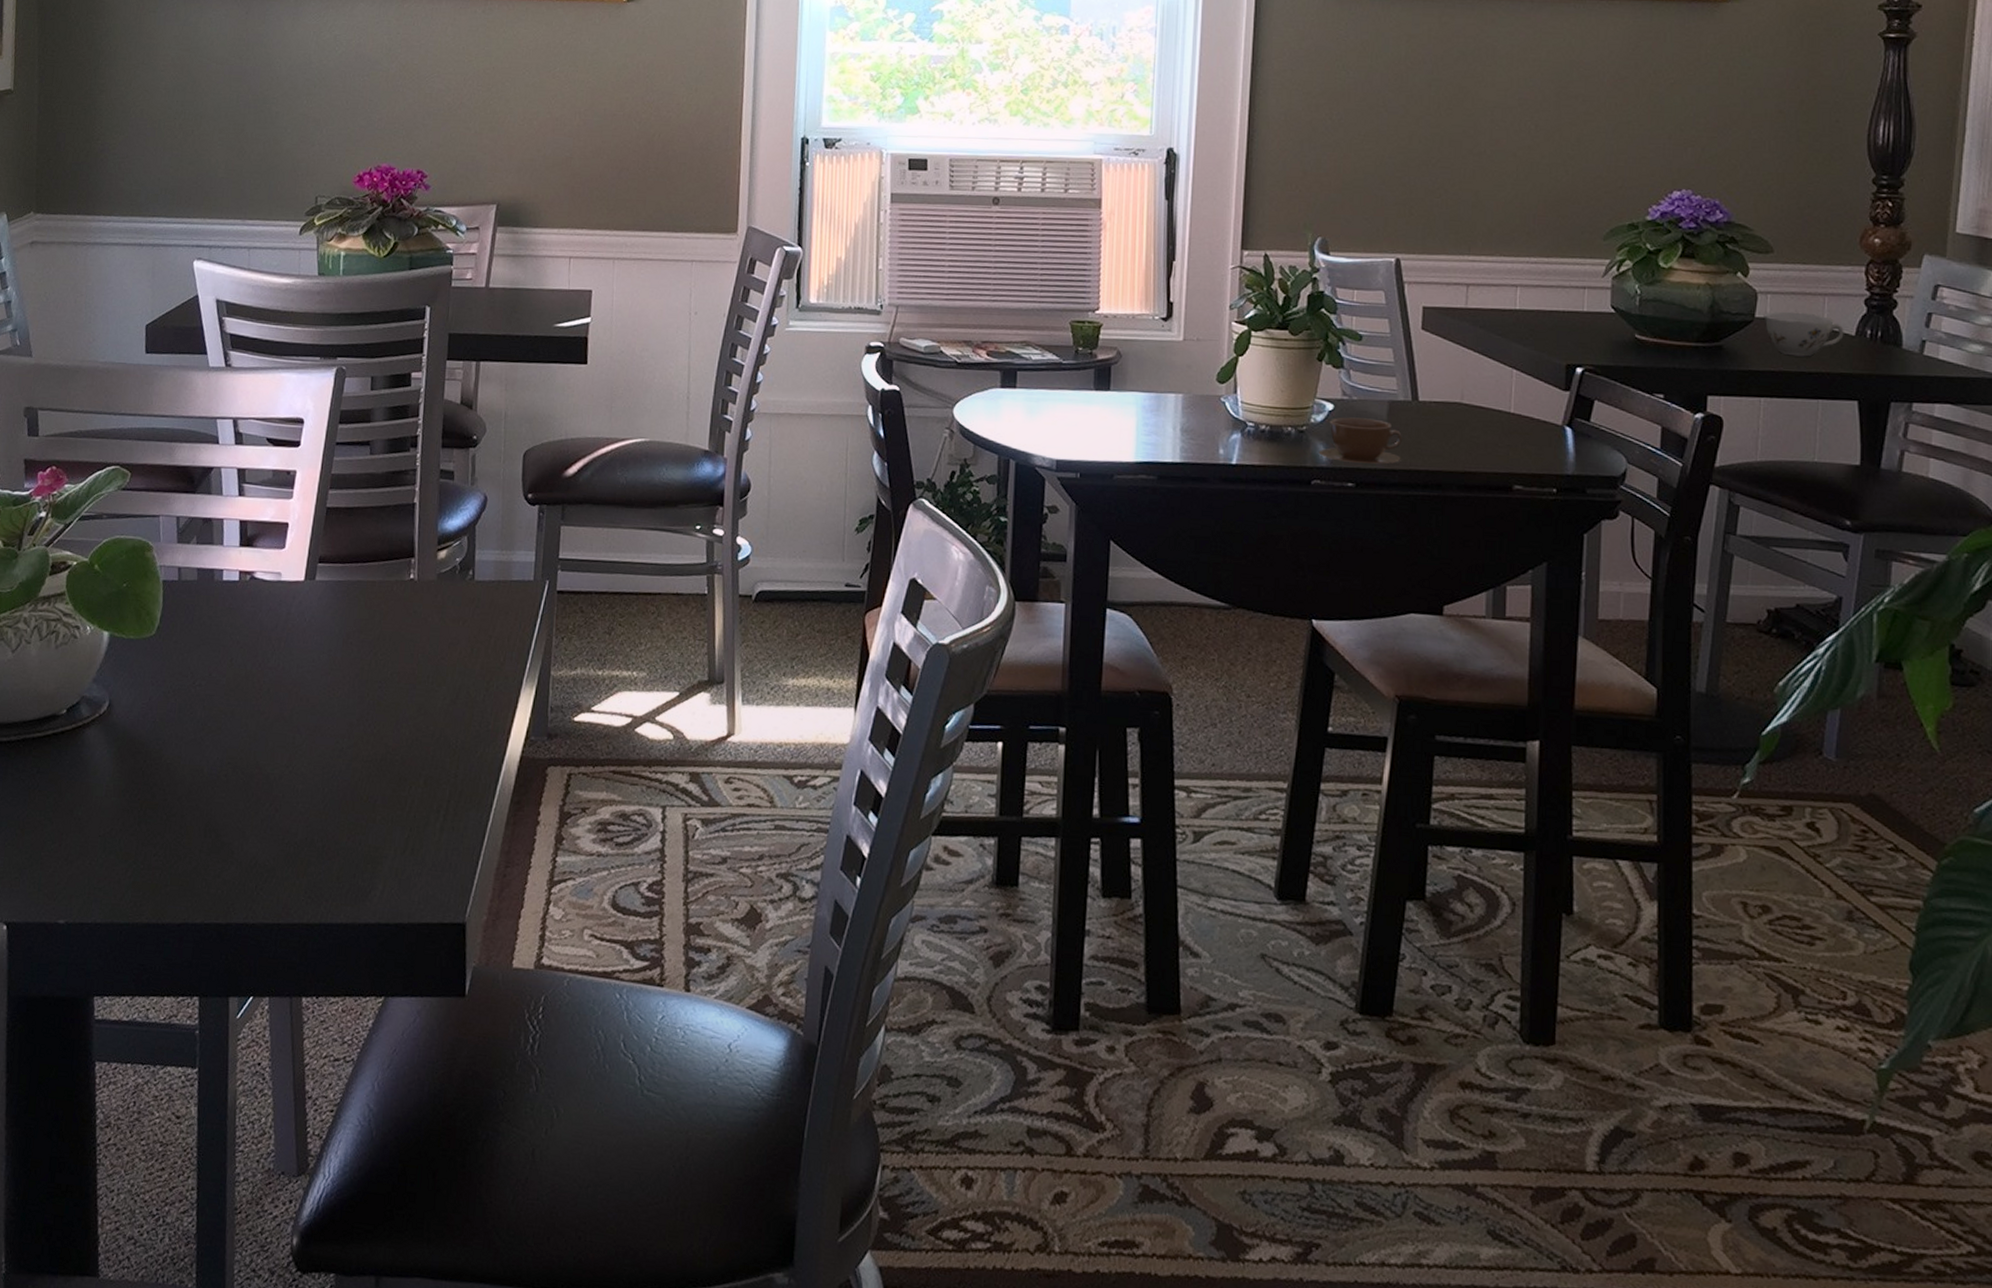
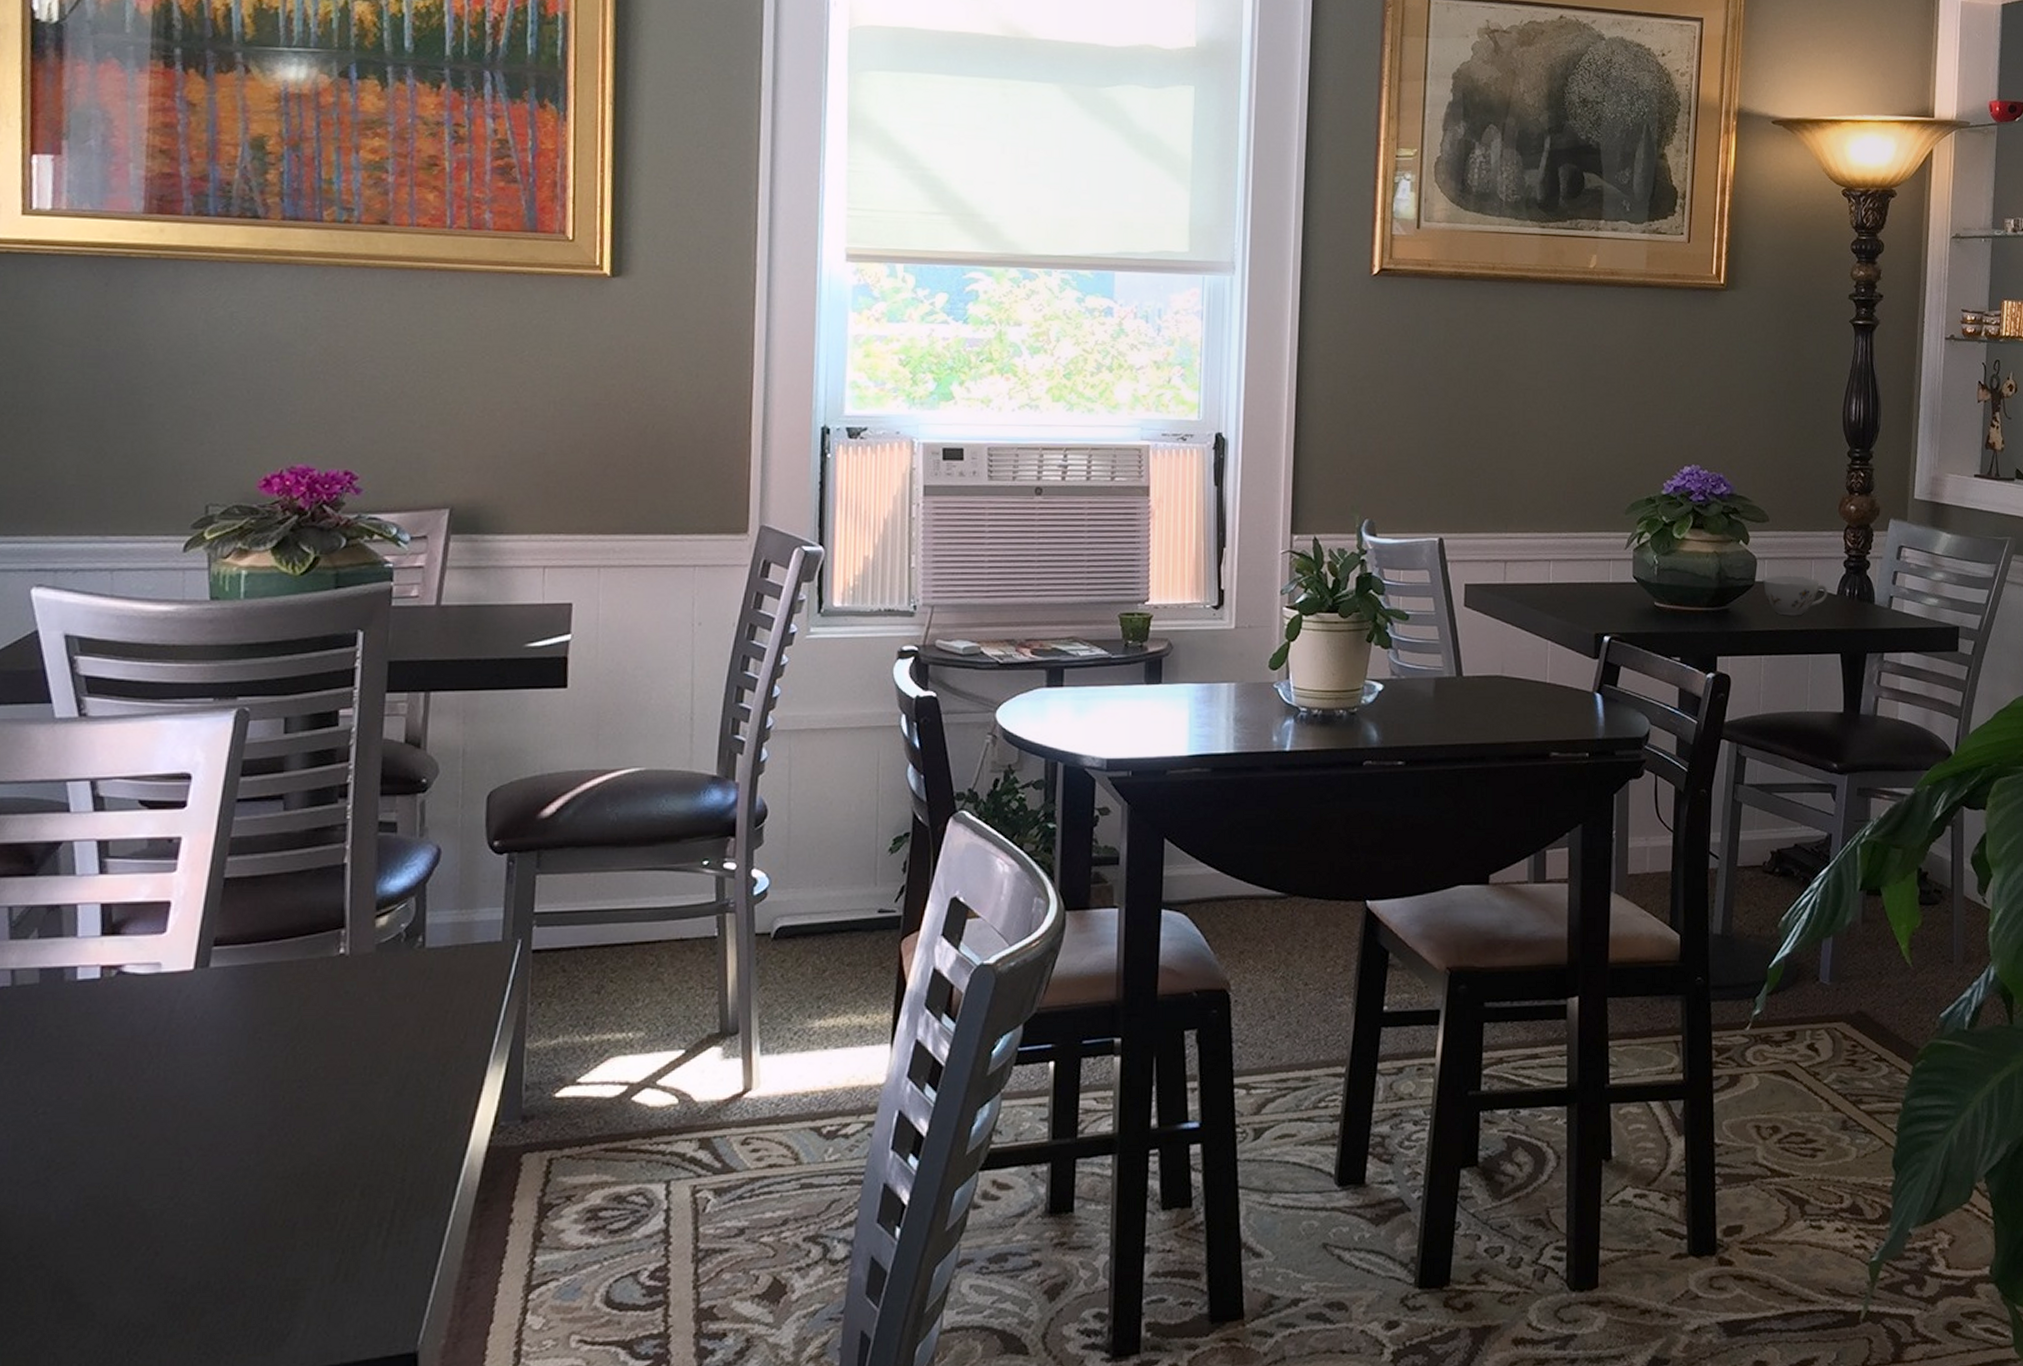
teacup: present [1318,417,1402,464] -> none [1369,696,1448,741]

